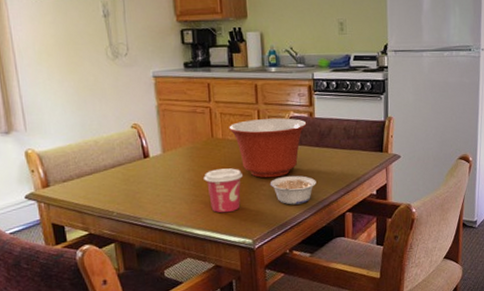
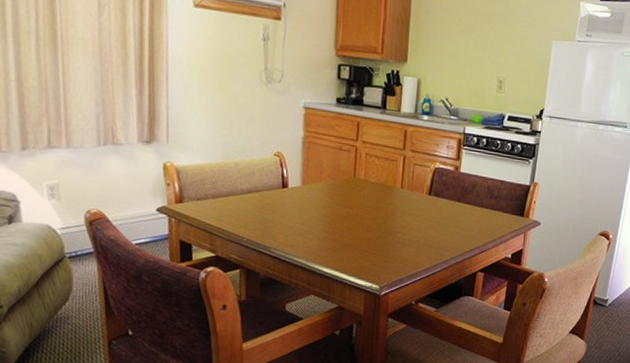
cup: present [204,168,243,213] -> none [339,209,379,255]
mixing bowl: present [229,118,307,178] -> none [372,165,451,227]
legume: present [270,175,316,205] -> none [405,226,452,257]

